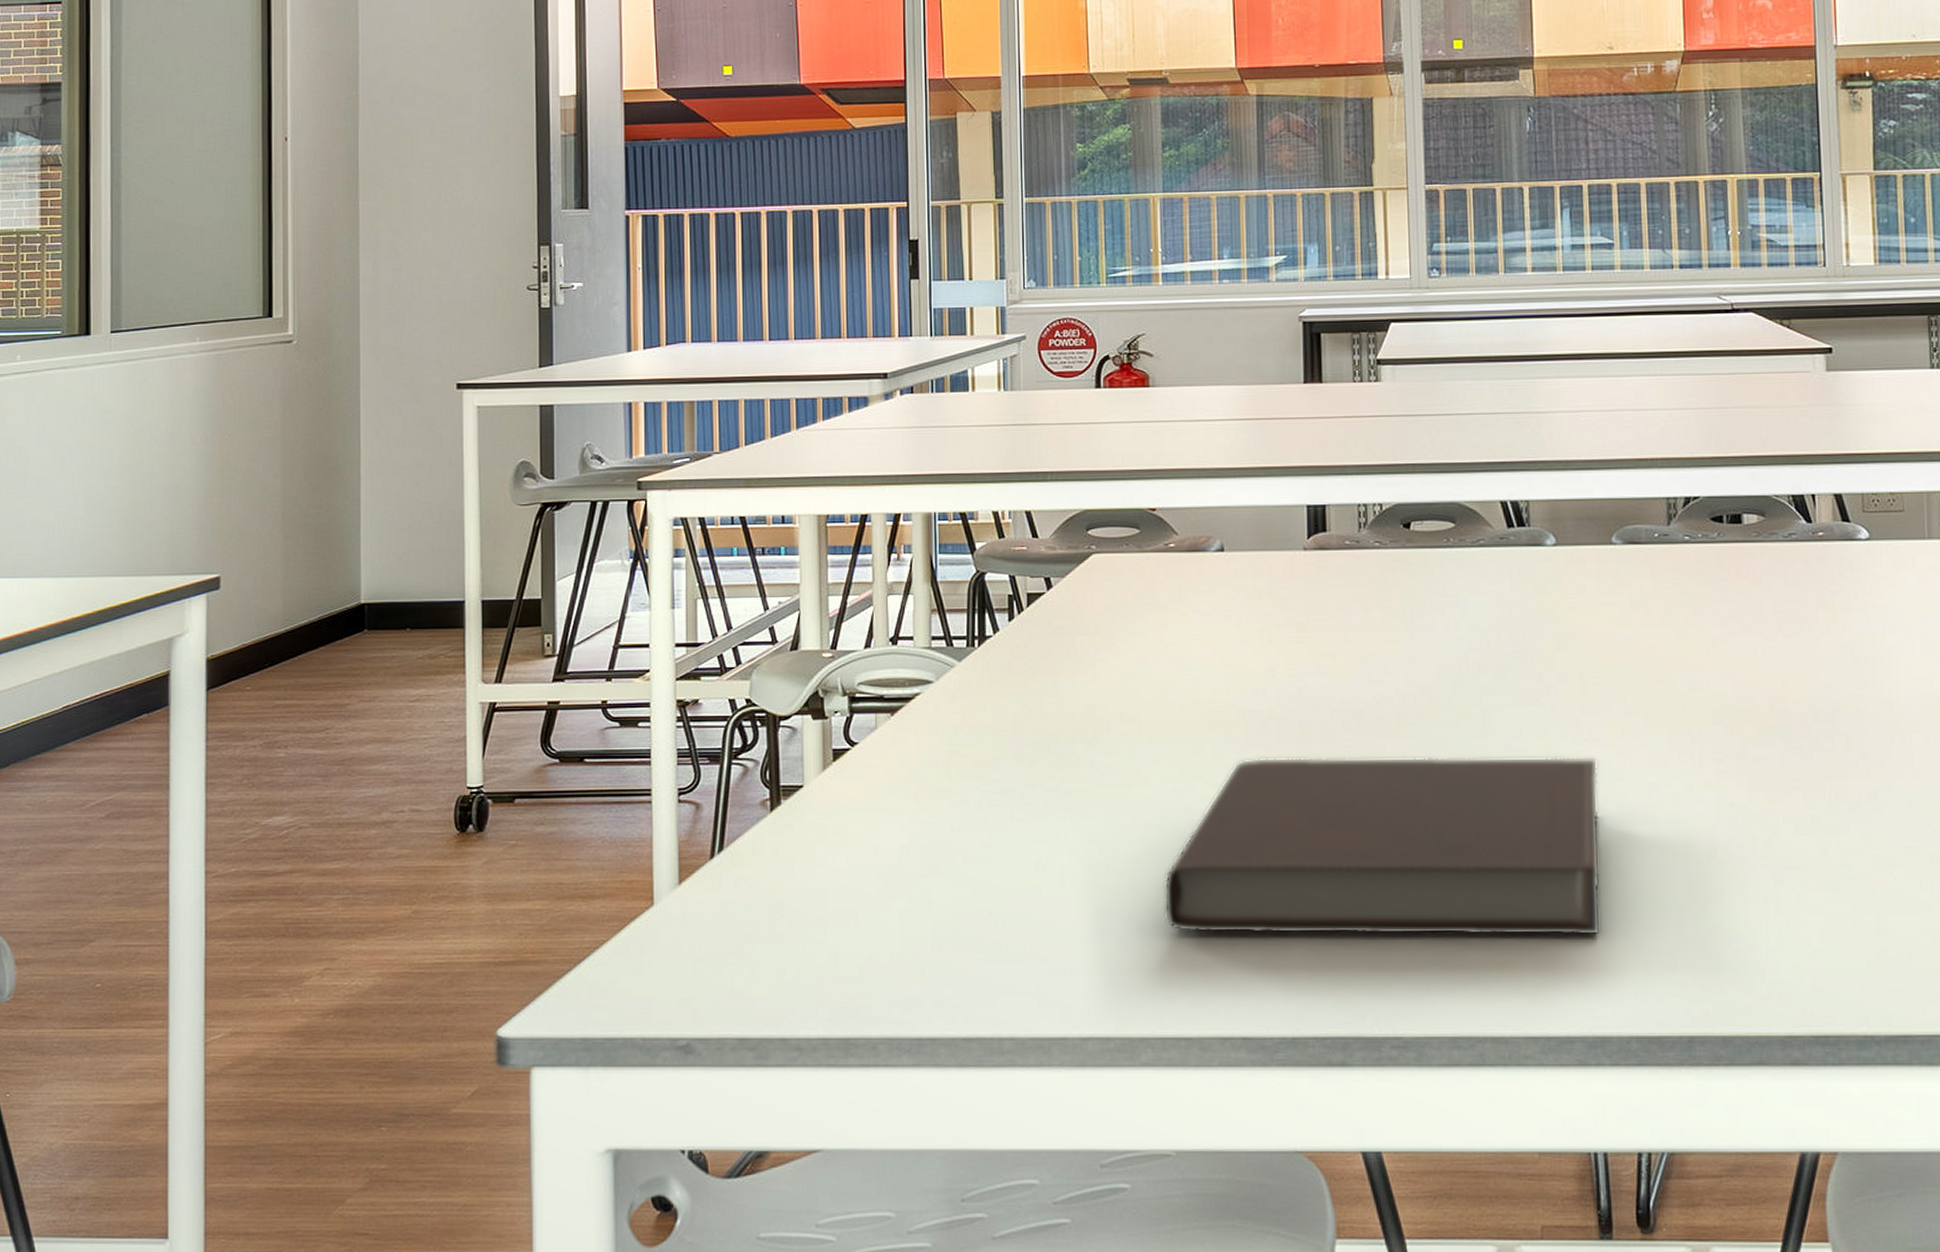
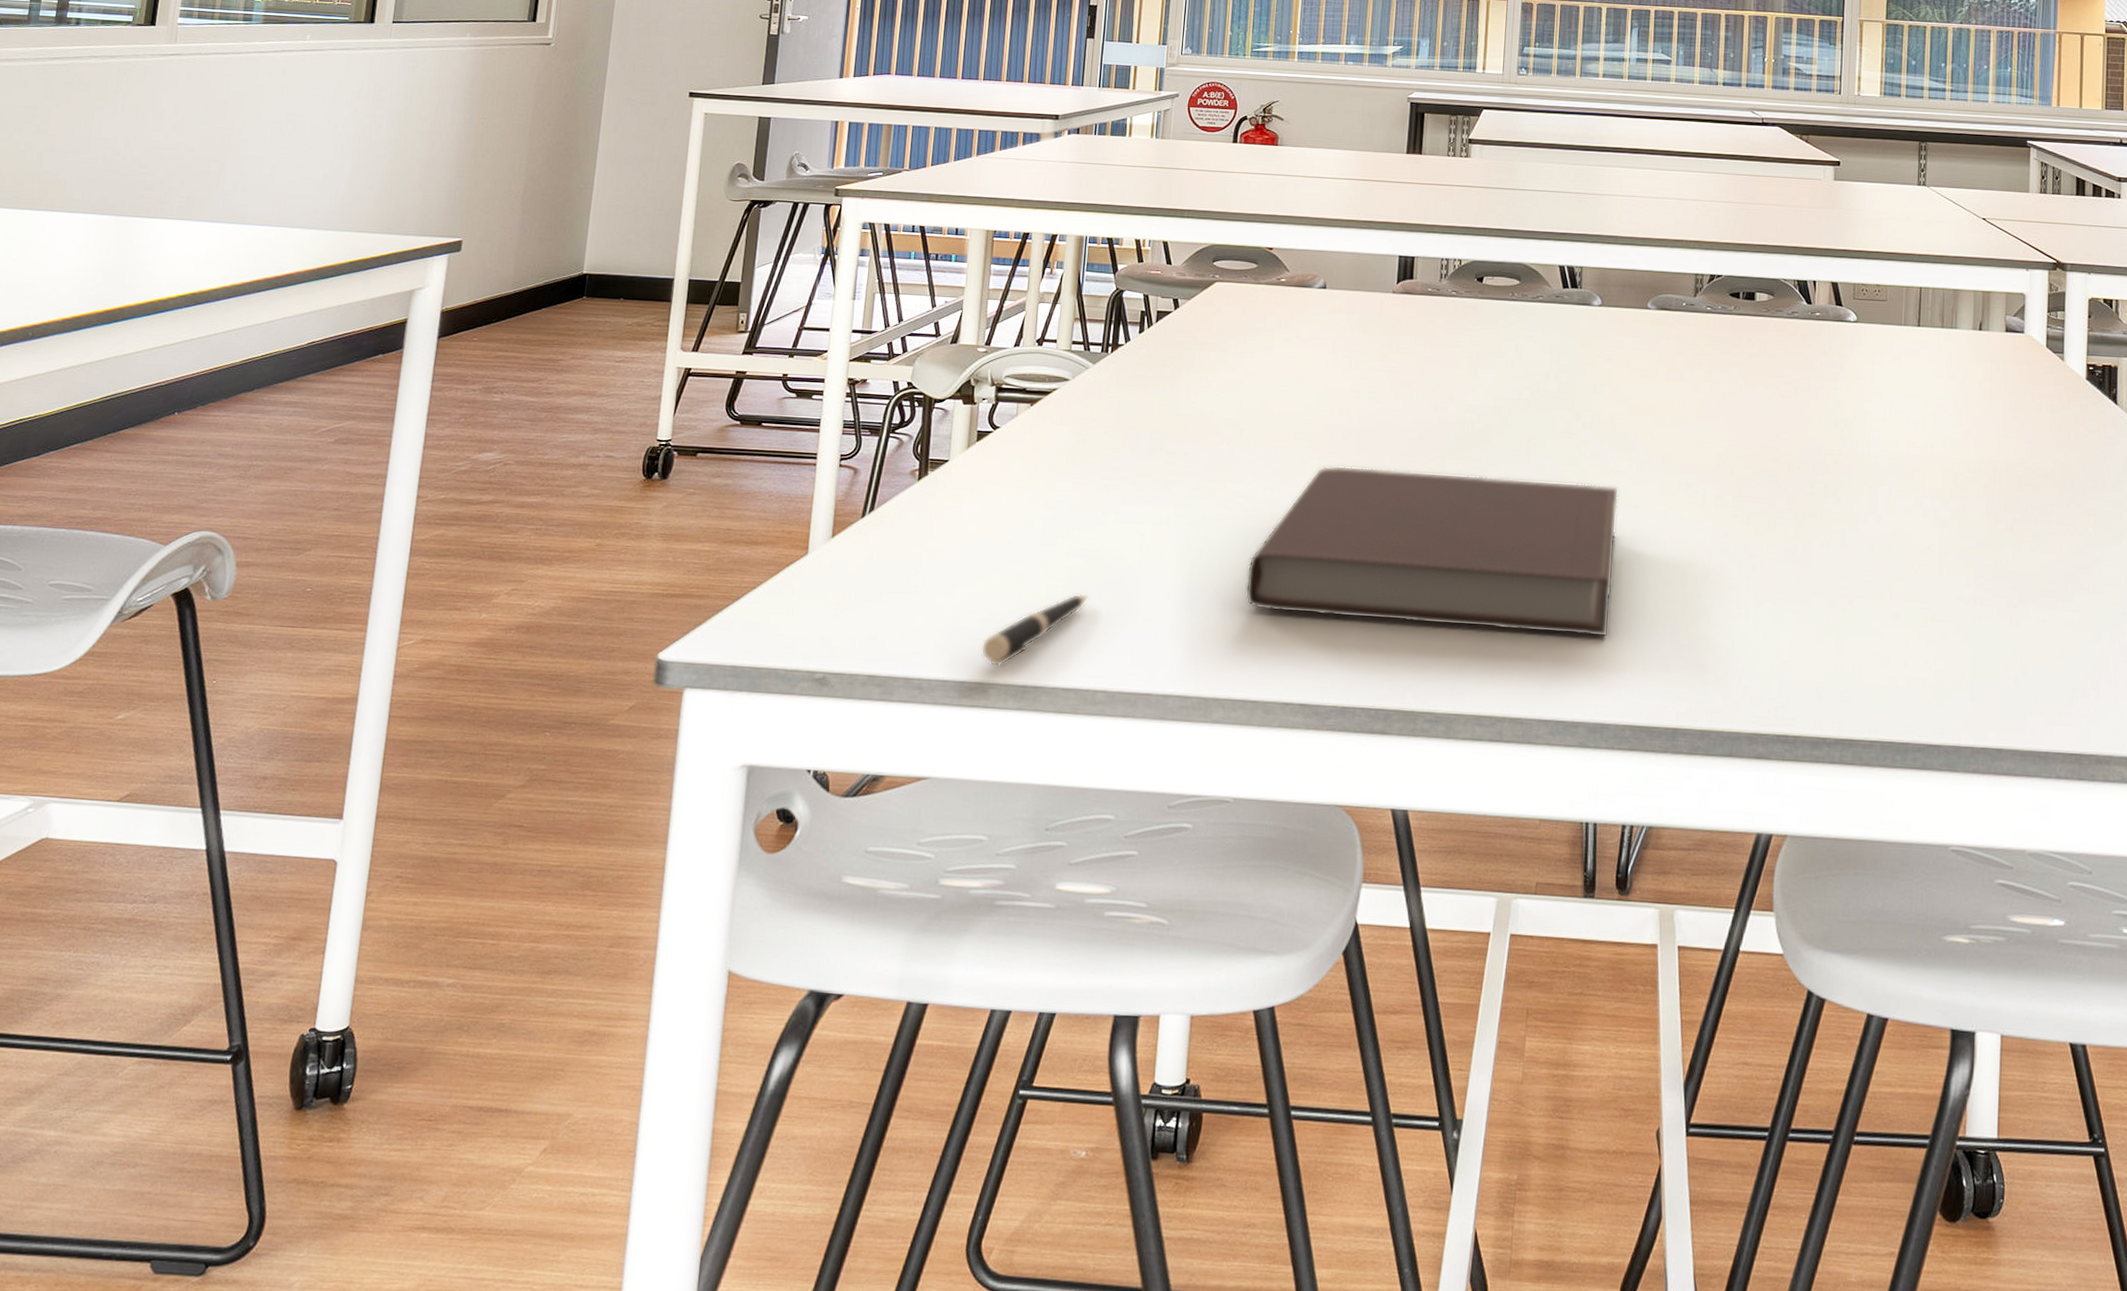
pen: none [864,927,983,1019] -> present [981,593,1089,667]

